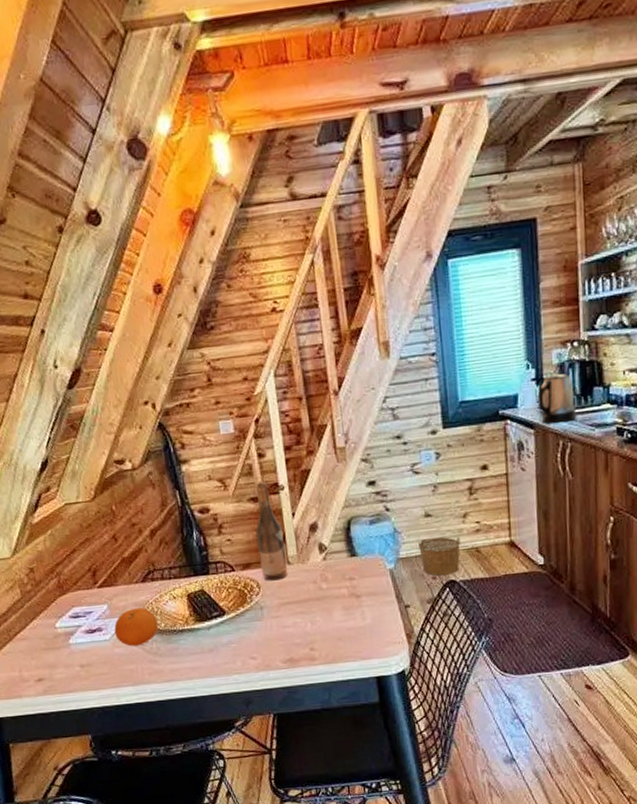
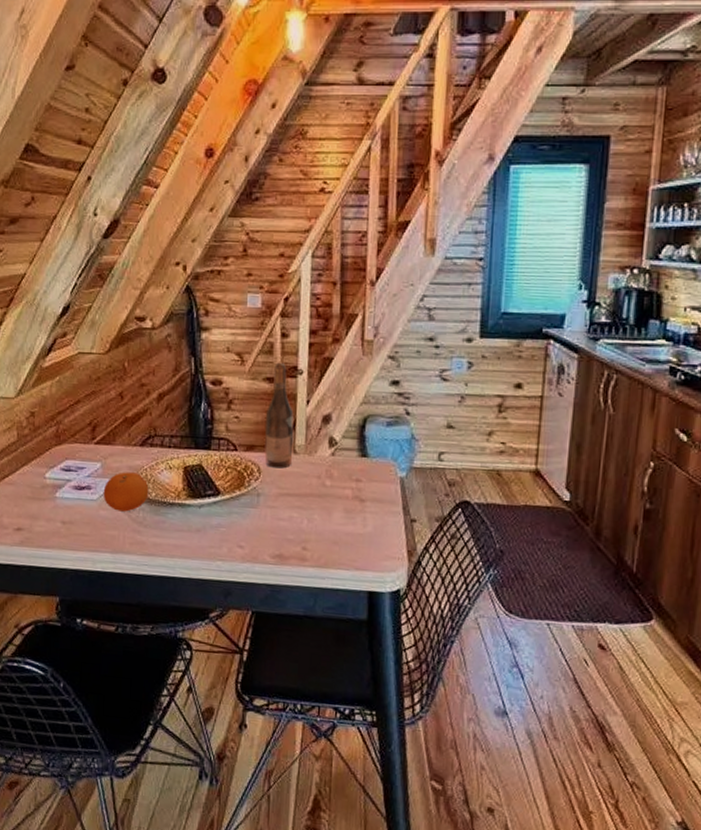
basket: present [418,537,461,576] -> none [435,452,481,494]
kettle: present [537,373,576,424] -> none [586,299,628,353]

